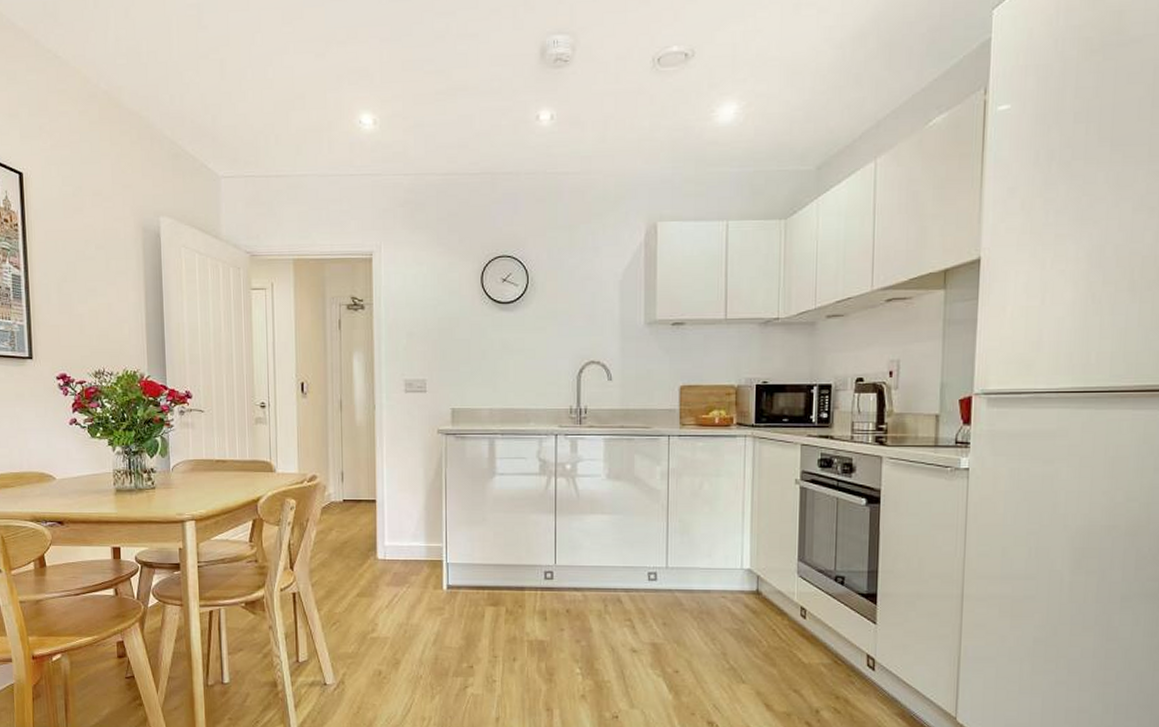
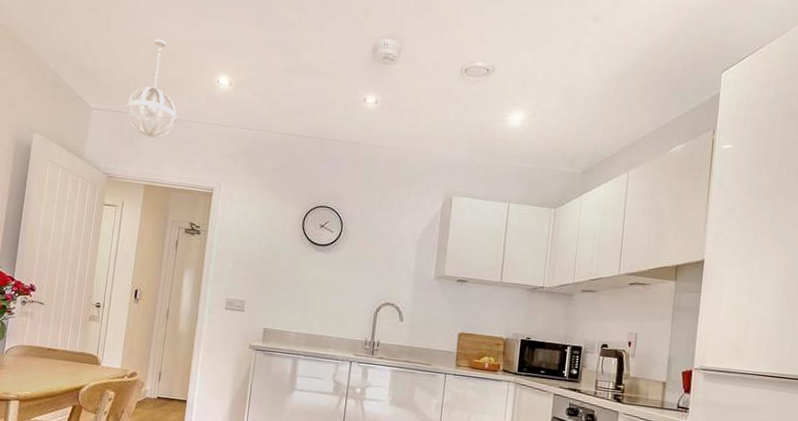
pendant light: none [258,79,319,202] -> present [126,38,177,138]

